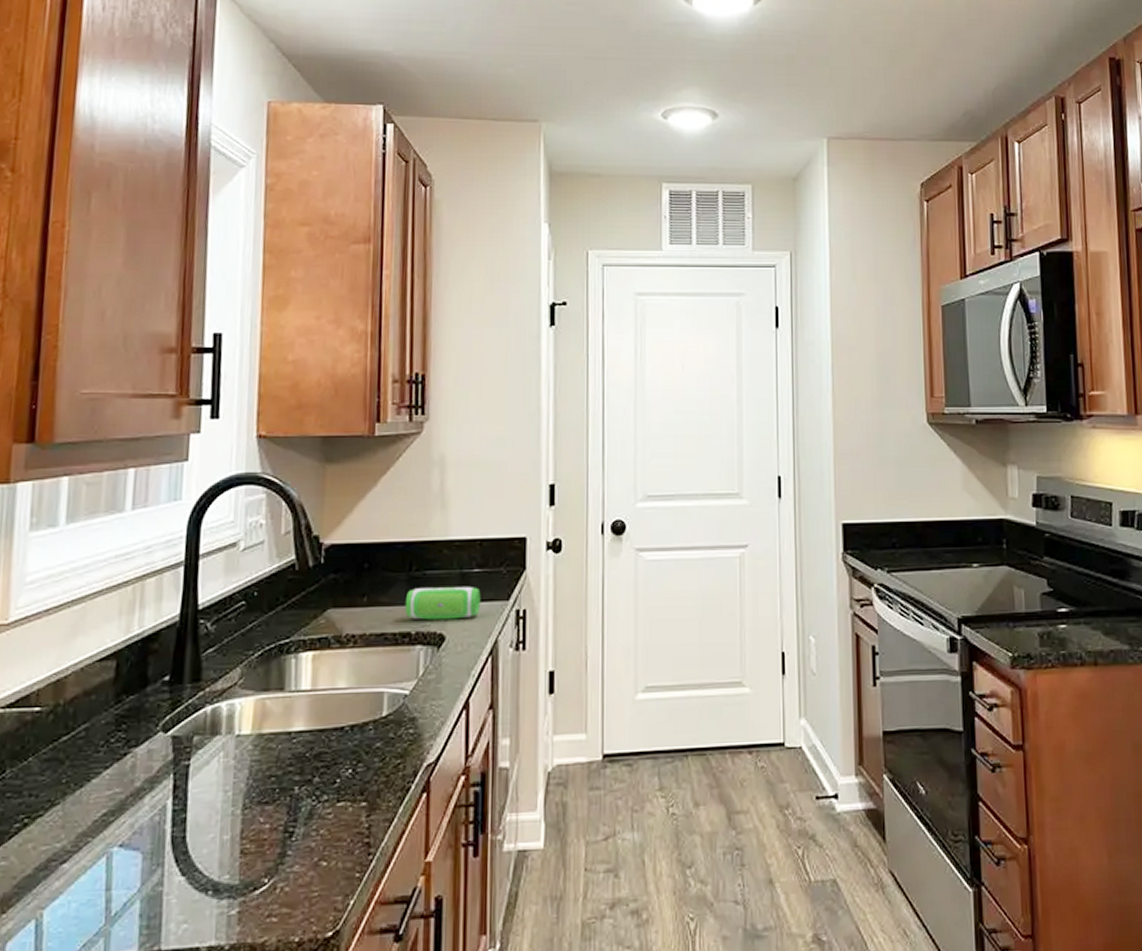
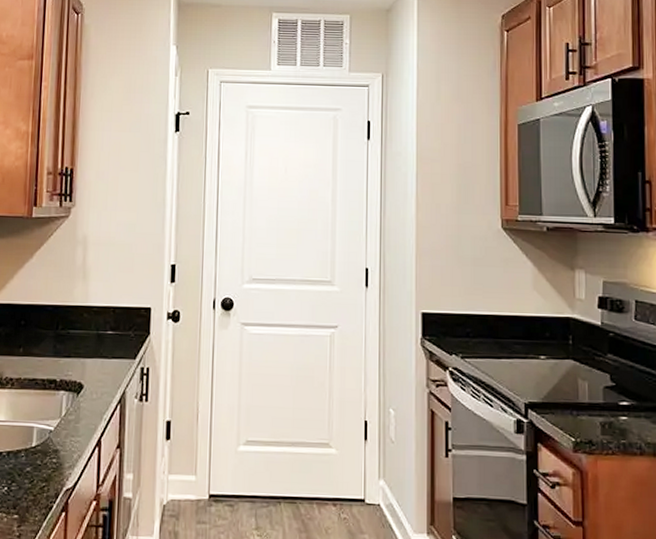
speaker: present [404,587,481,620] -> none [52,344,113,372]

